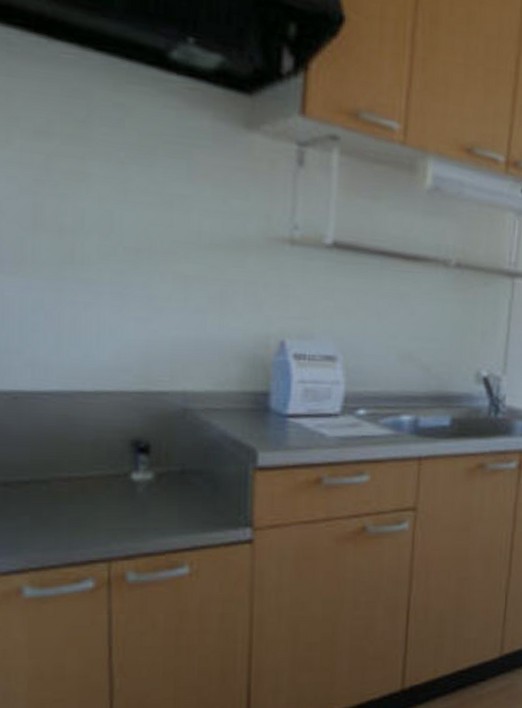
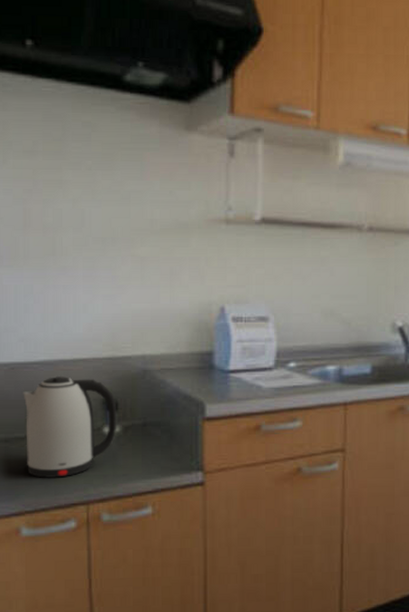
kettle: none [28,409,149,530] -> present [23,375,117,478]

